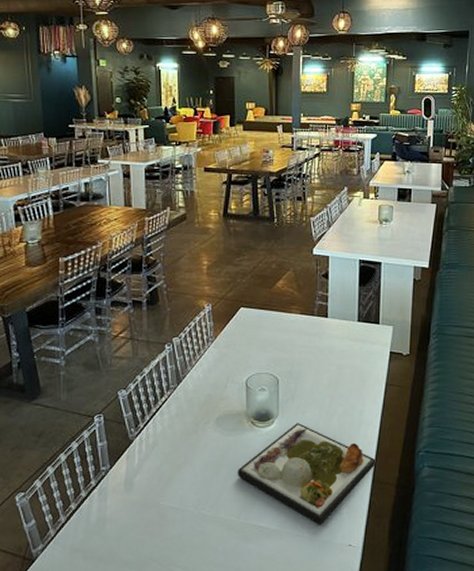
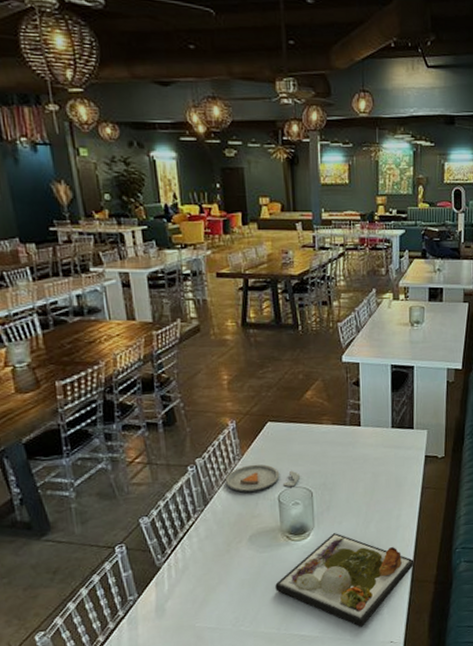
dinner plate: none [197,347,268,374] -> present [225,464,301,492]

